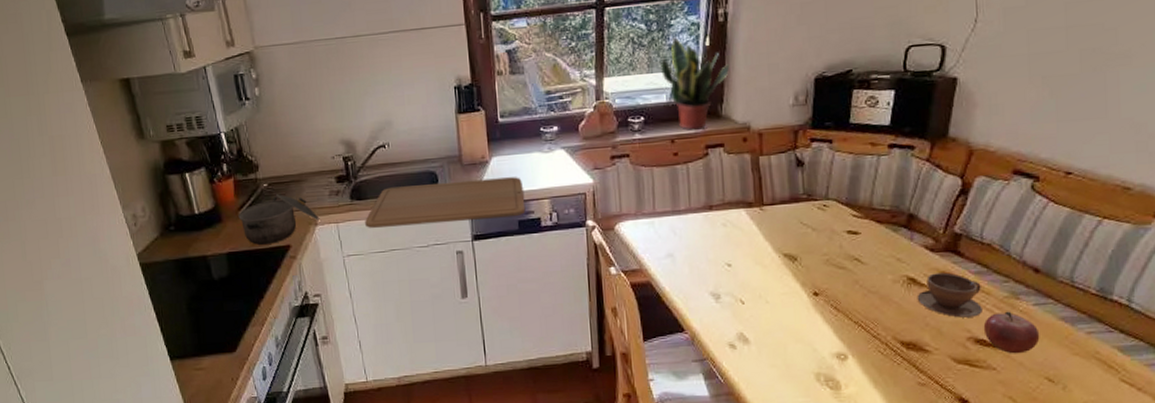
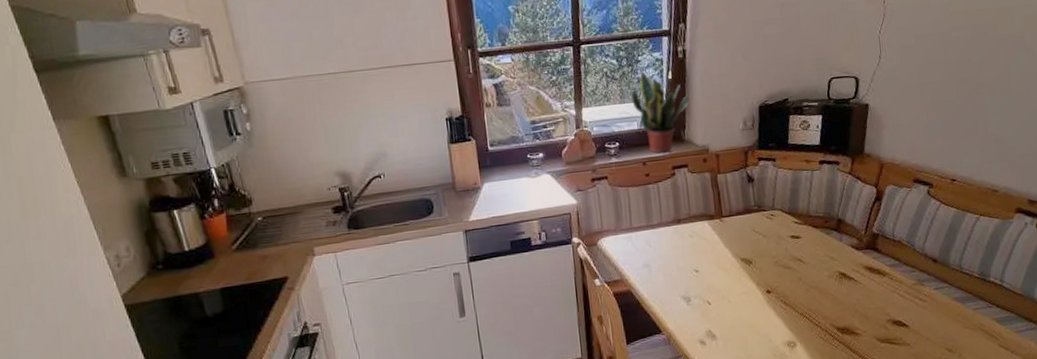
cooking pot: present [238,194,320,245] -> none [232,227,318,278]
chopping board: present [365,177,526,229] -> none [363,201,517,257]
teacup: present [917,272,982,318] -> none [847,266,897,304]
fruit: present [983,311,1040,354] -> none [898,295,940,331]

